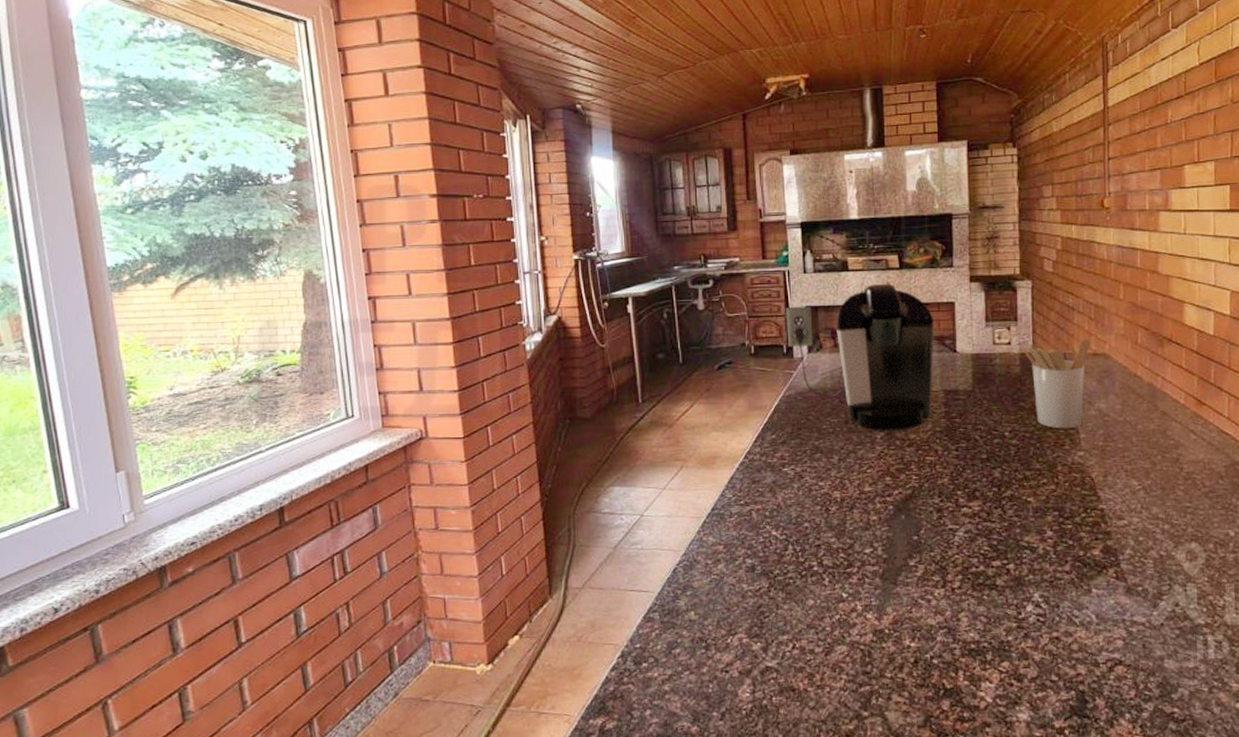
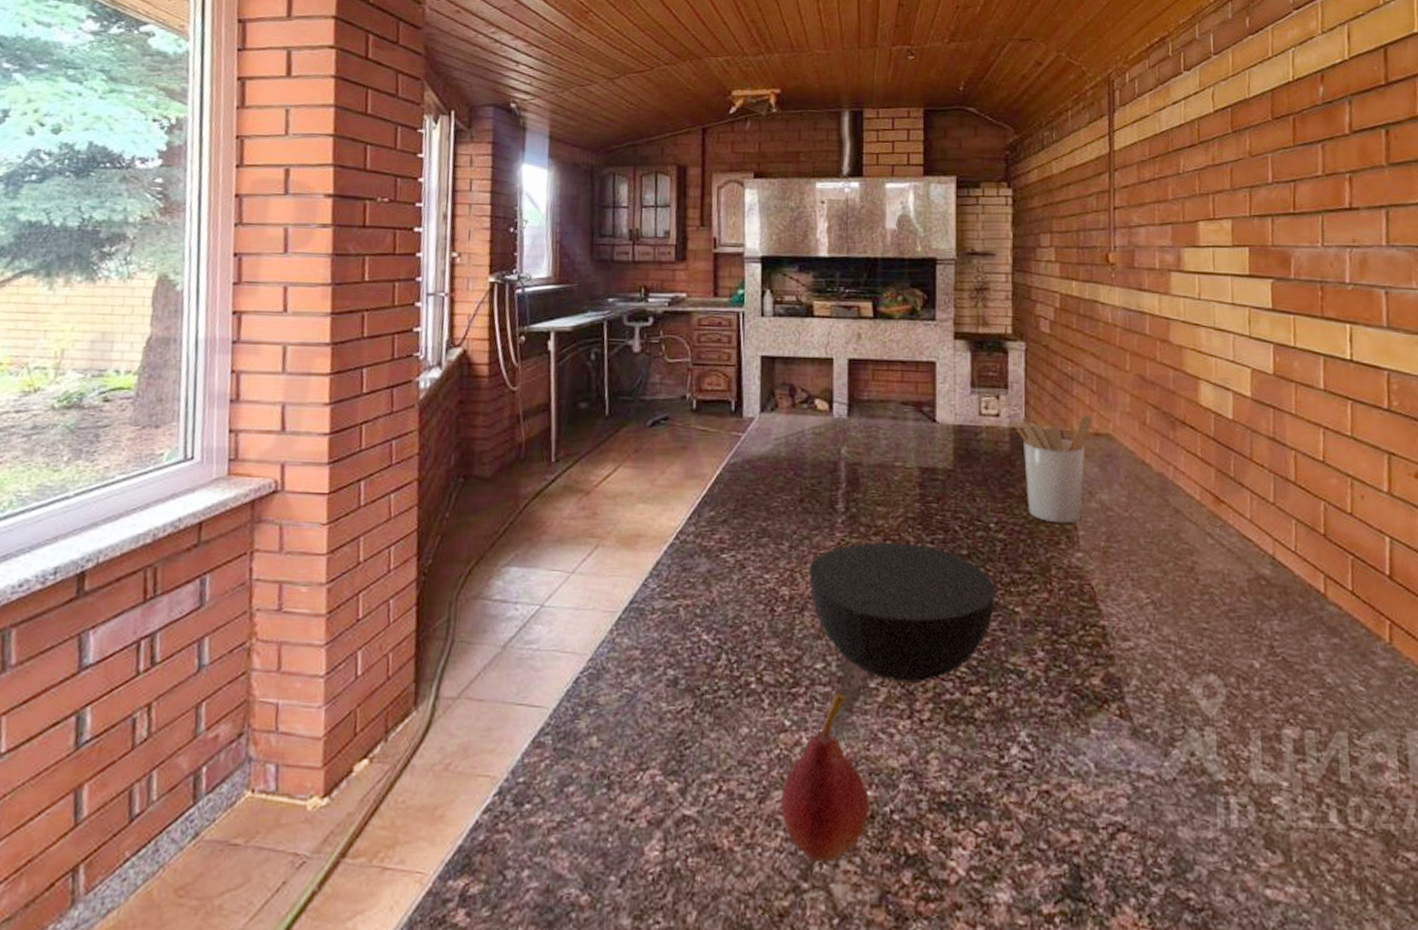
coffee maker: present [786,284,935,431] -> none [737,335,912,514]
fruit: none [842,571,914,696] -> present [780,693,869,861]
bowl: none [855,451,1011,561] -> present [809,542,996,683]

